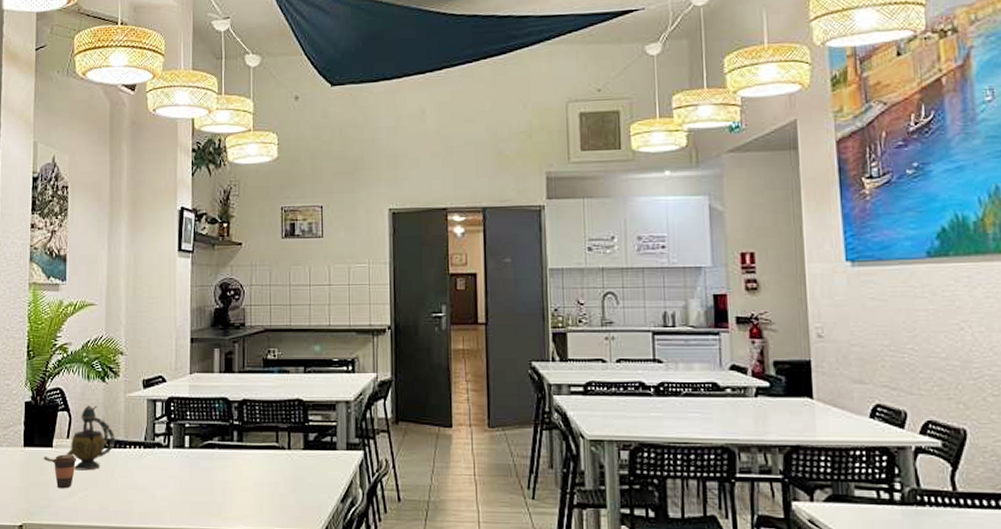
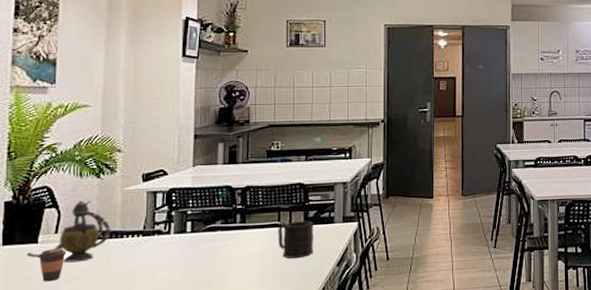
mug: none [276,444,315,488] -> present [278,220,314,258]

